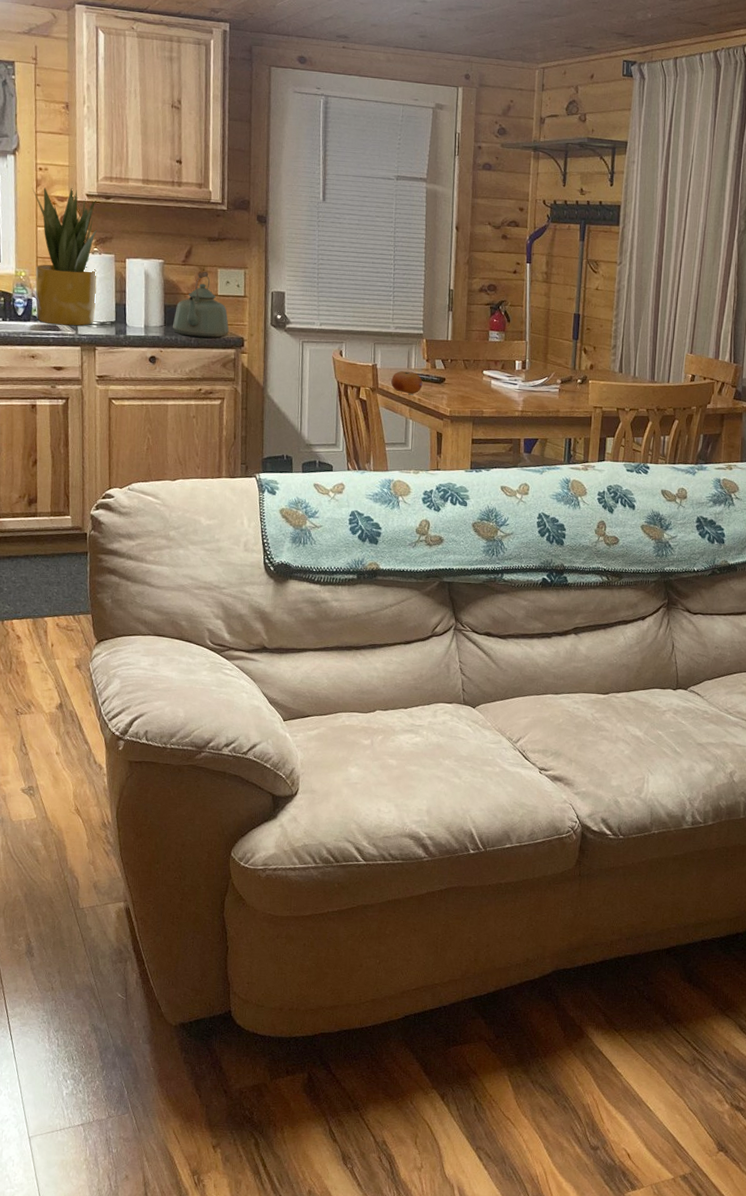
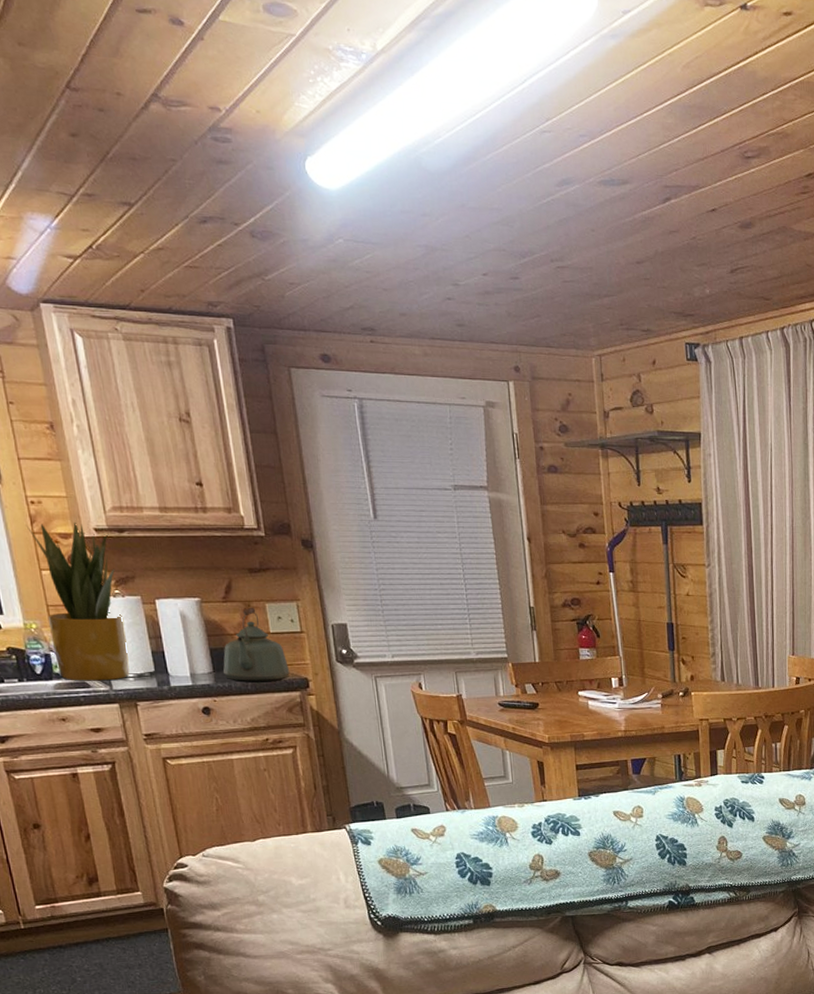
fruit: present [391,370,423,394] -> none [480,699,515,724]

